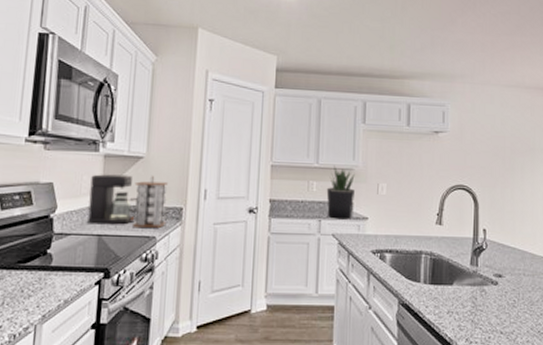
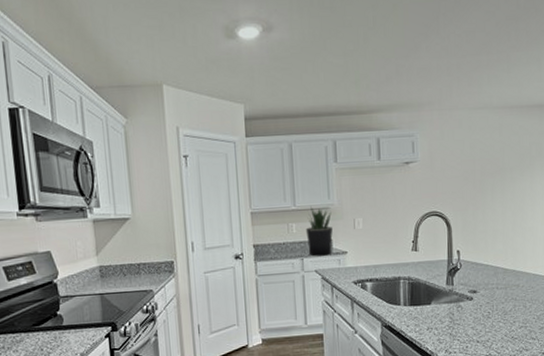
coffee maker: present [87,174,138,224] -> none [84,236,132,285]
spice rack: present [133,175,168,229] -> none [125,234,161,284]

